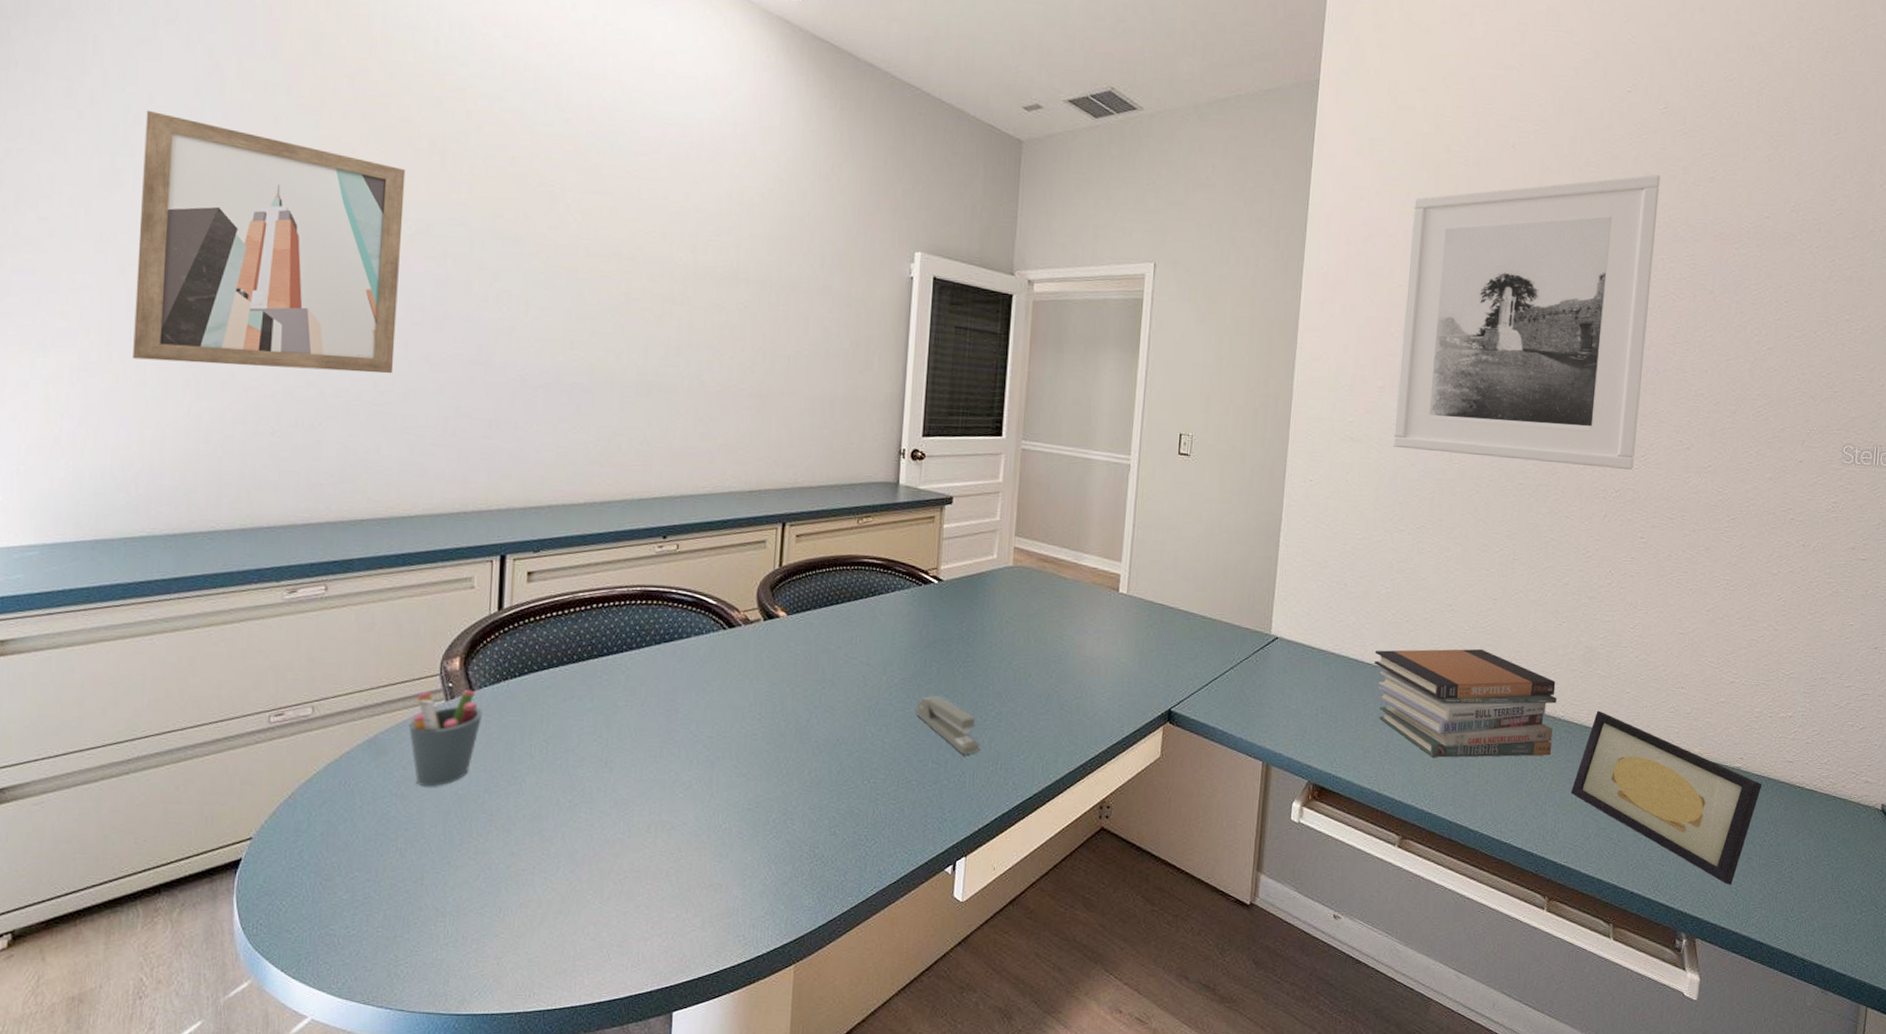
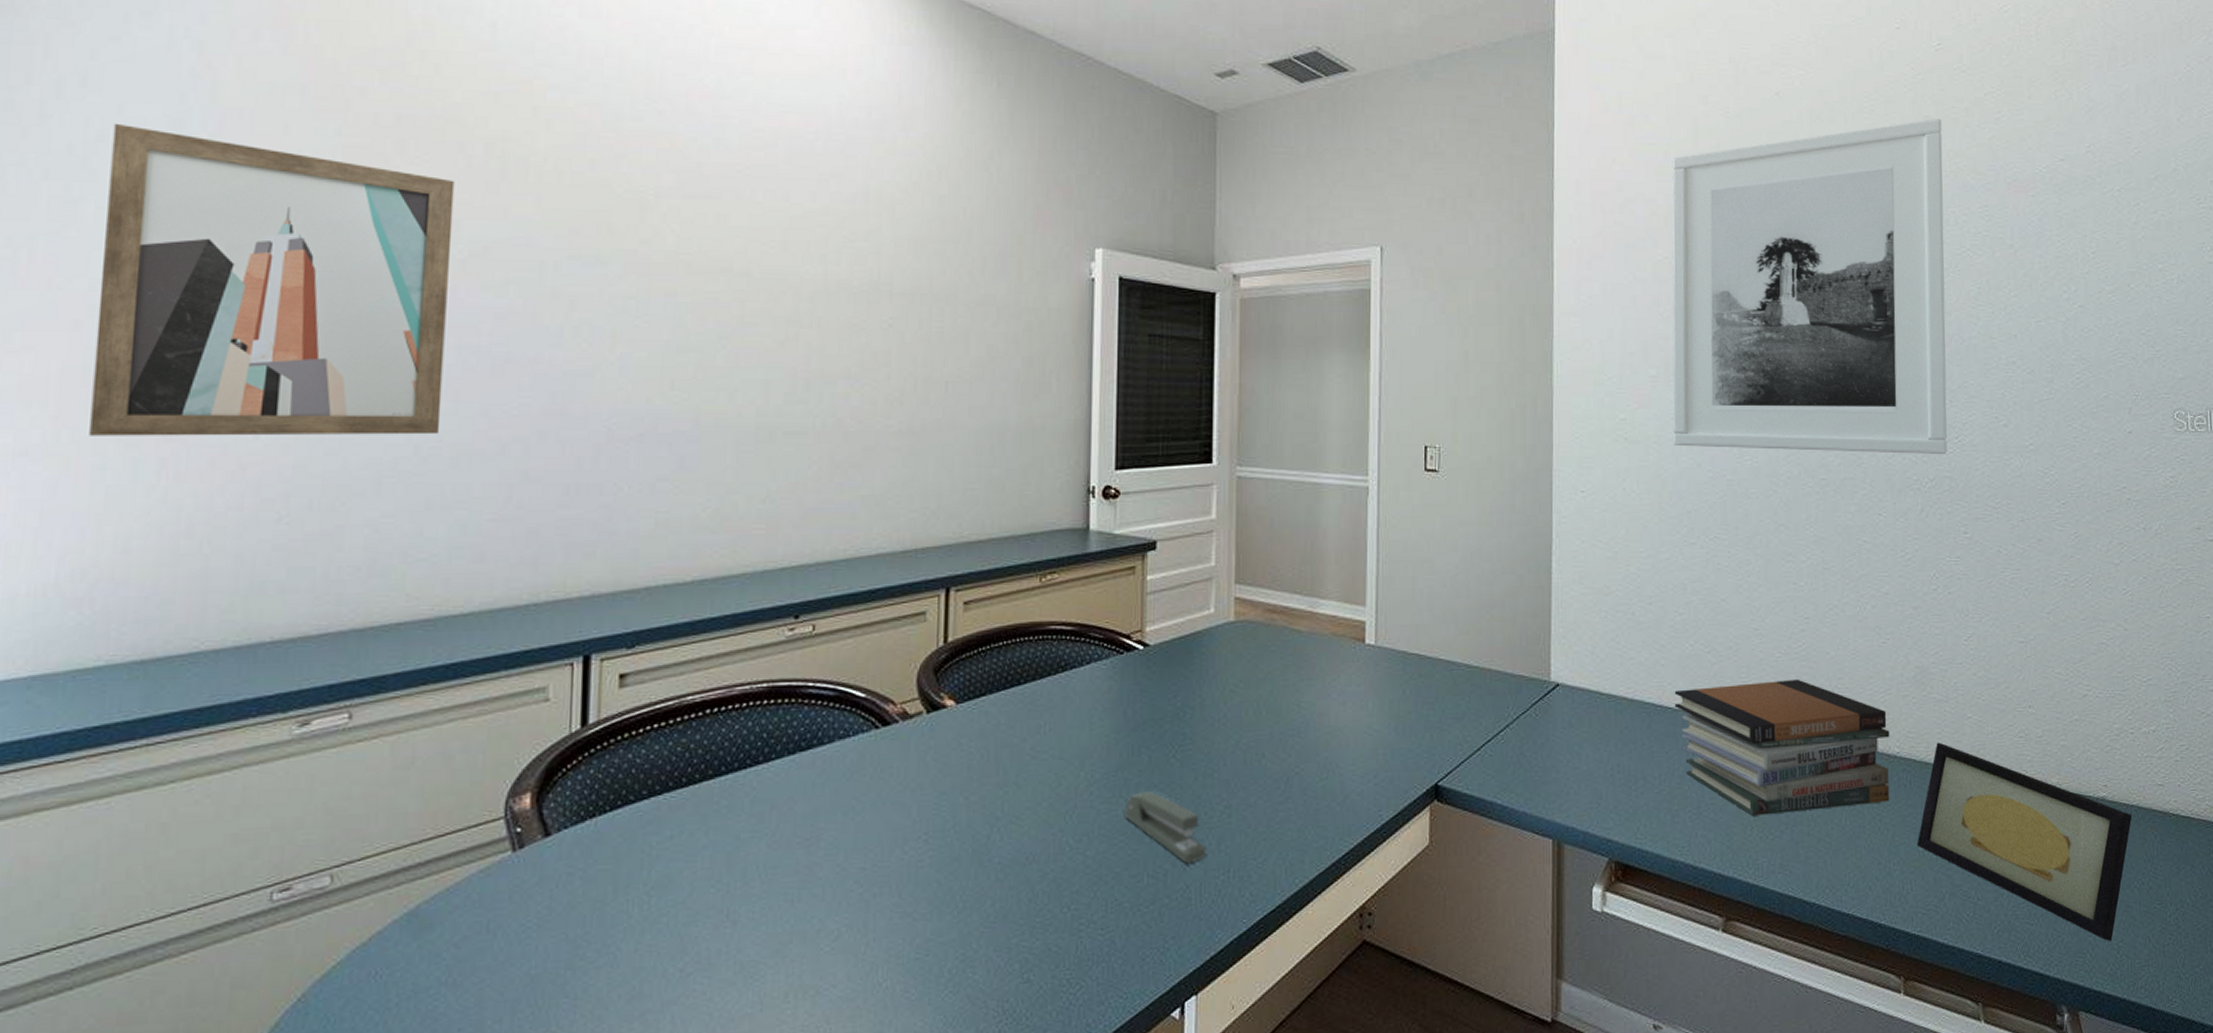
pen holder: present [408,689,483,787] -> none [462,834,563,969]

